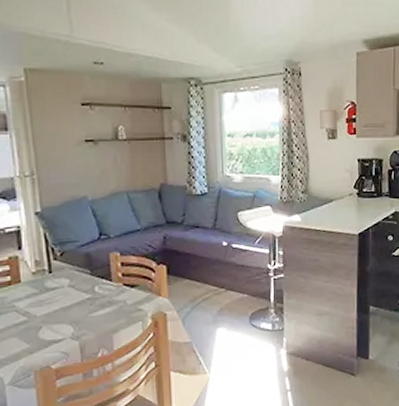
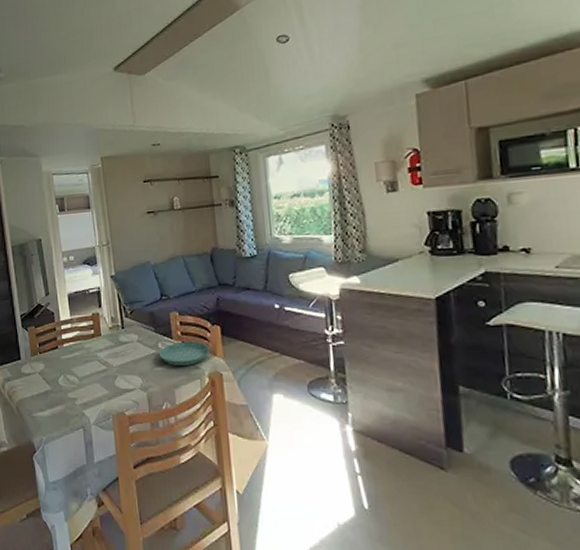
saucer: none [96,282,155,310] -> present [159,341,210,366]

